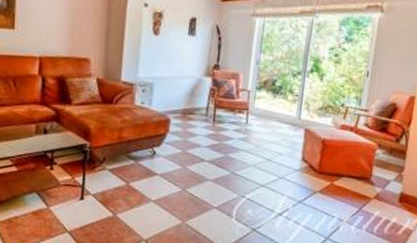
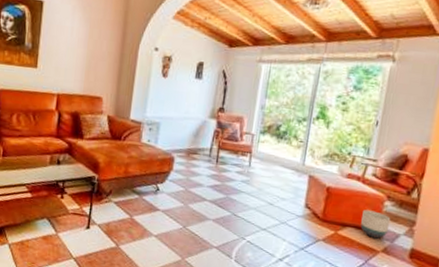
planter: none [354,159,382,186] -> present [360,209,391,239]

